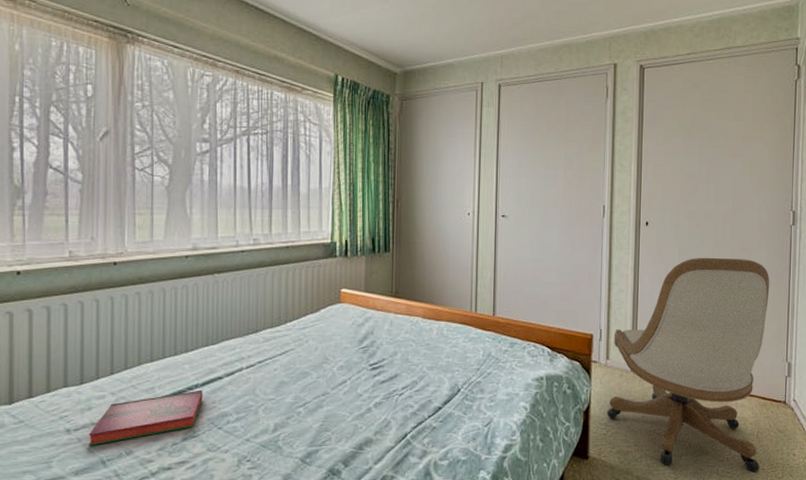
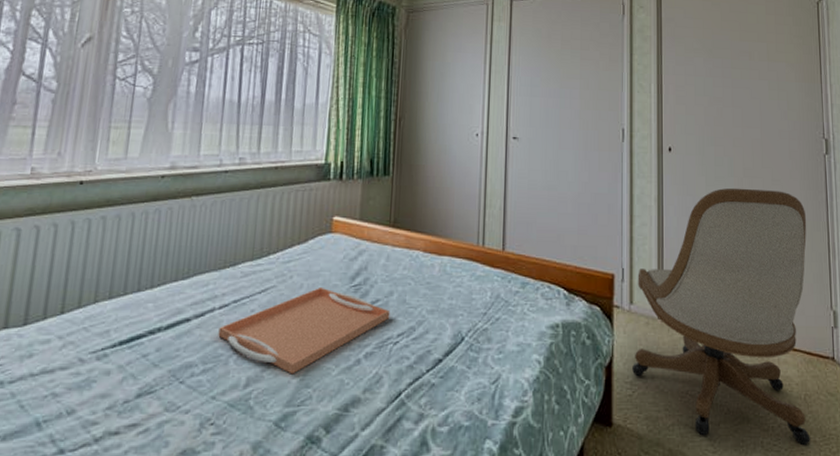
hardback book: present [88,390,203,446] -> none [22,334,166,403]
serving tray: none [247,349,395,421] -> present [218,286,391,375]

